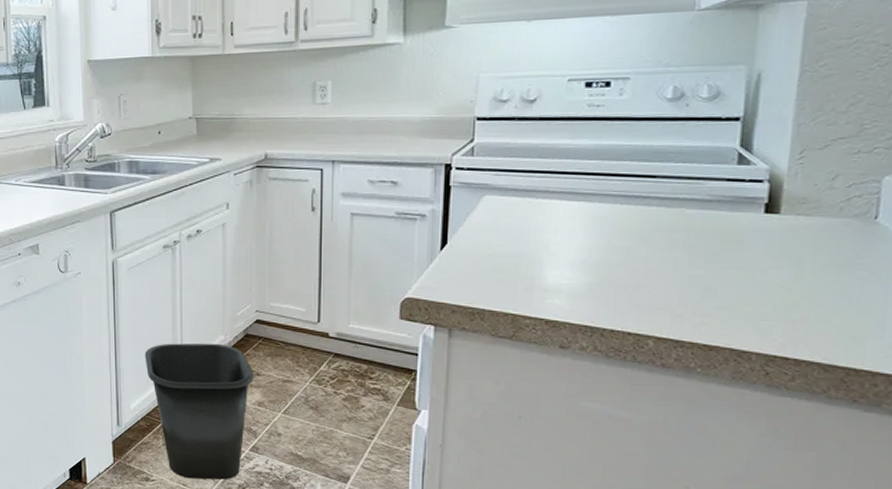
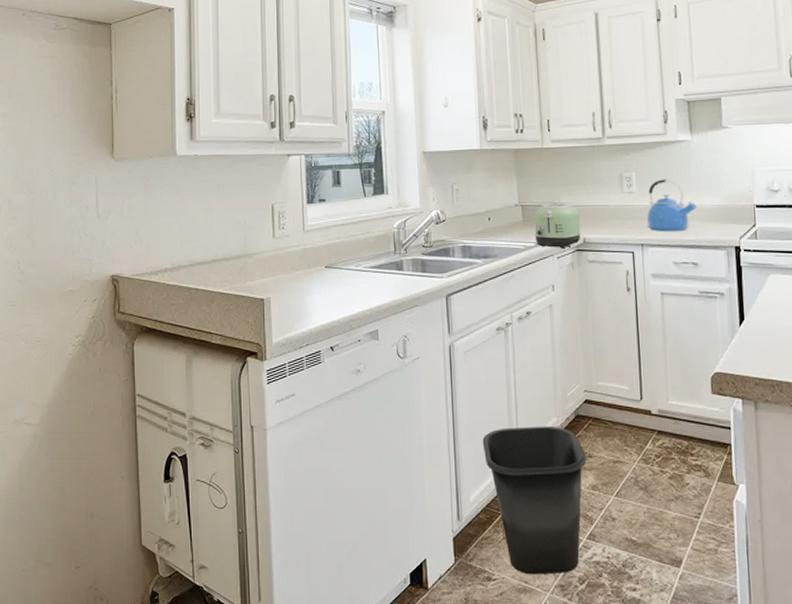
toaster: none [209,115,263,165] -> present [534,203,581,249]
kettle: none [342,88,403,148] -> present [647,179,697,232]

